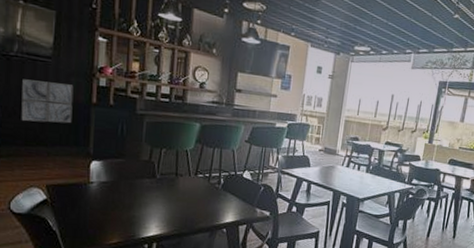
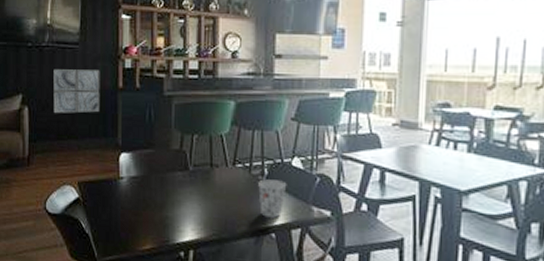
cup: none [215,187,238,217] -> present [258,179,287,218]

